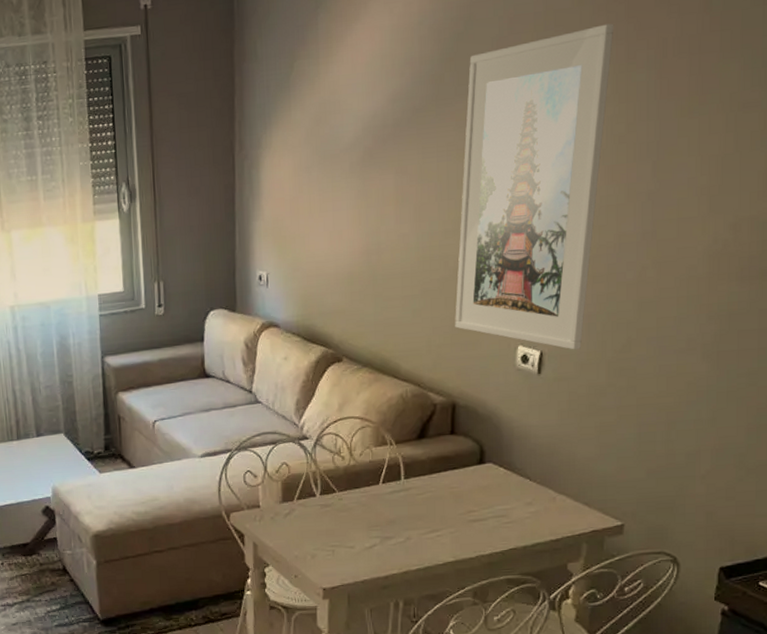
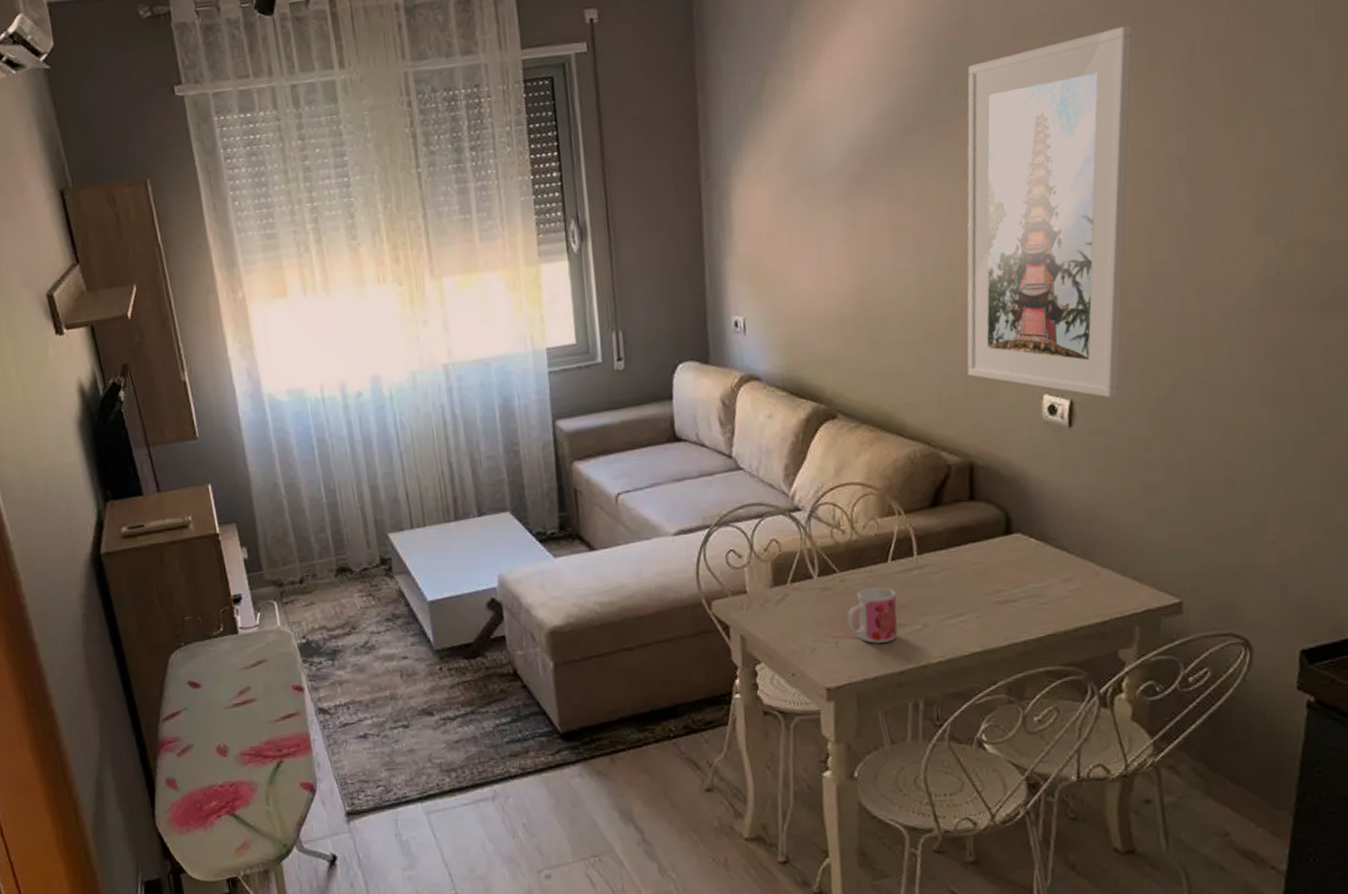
mug: none [343,505,385,552] -> present [847,587,898,643]

